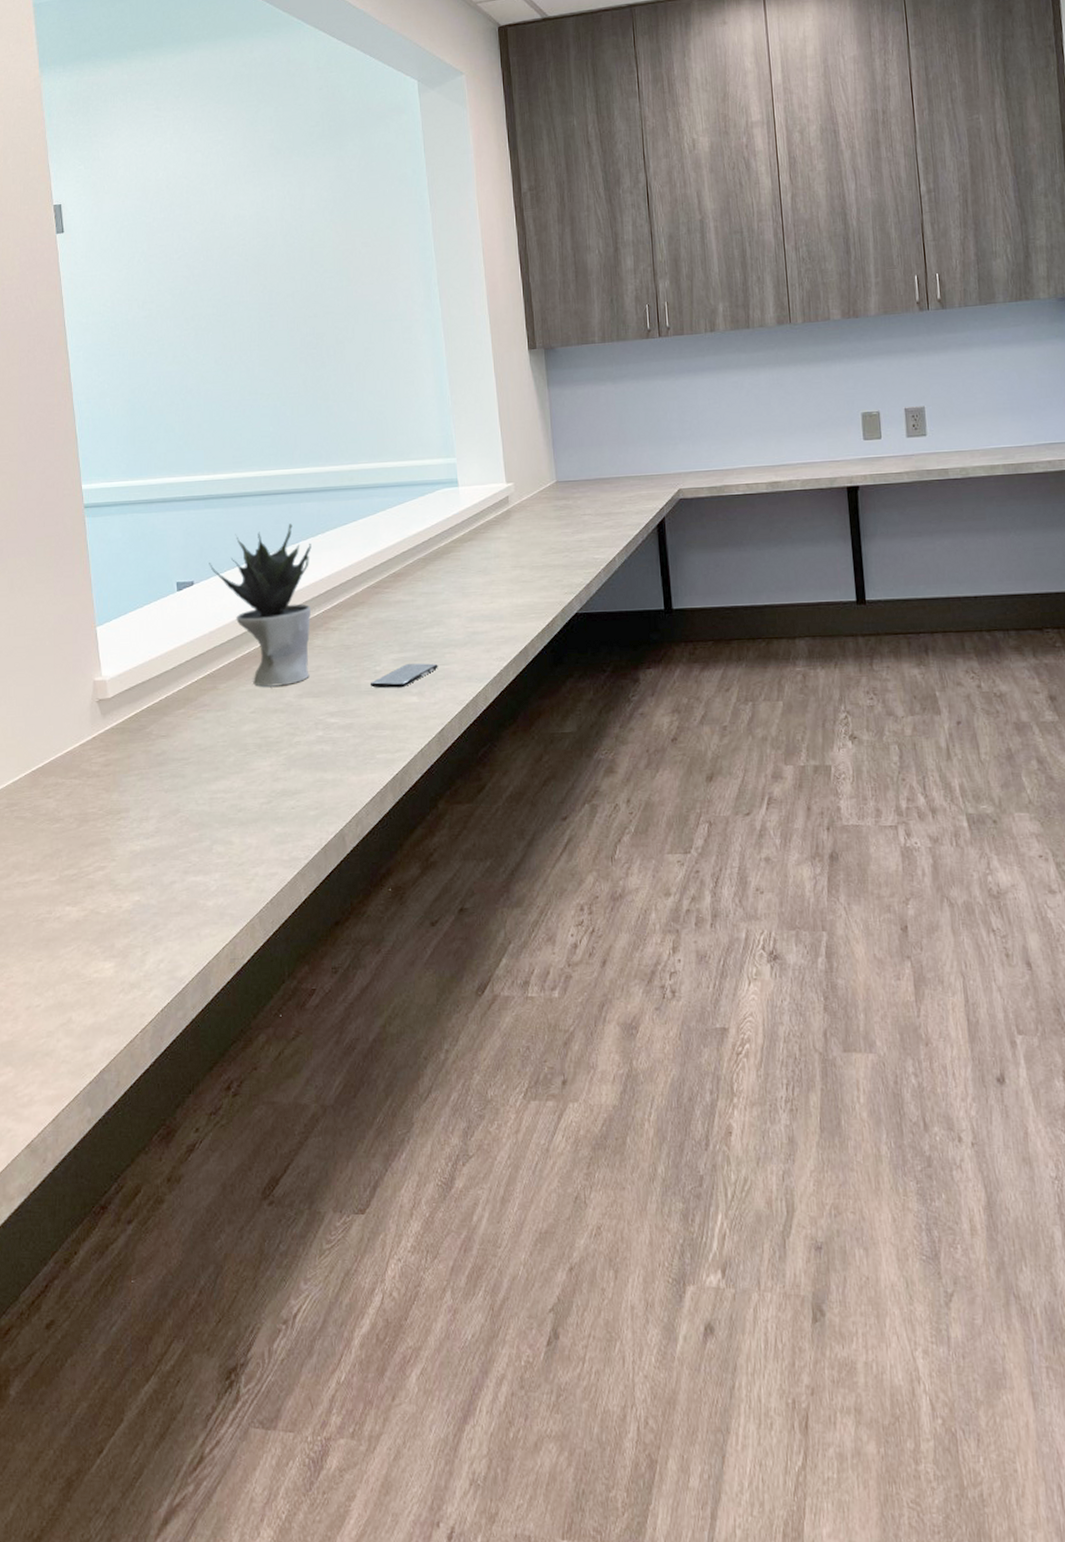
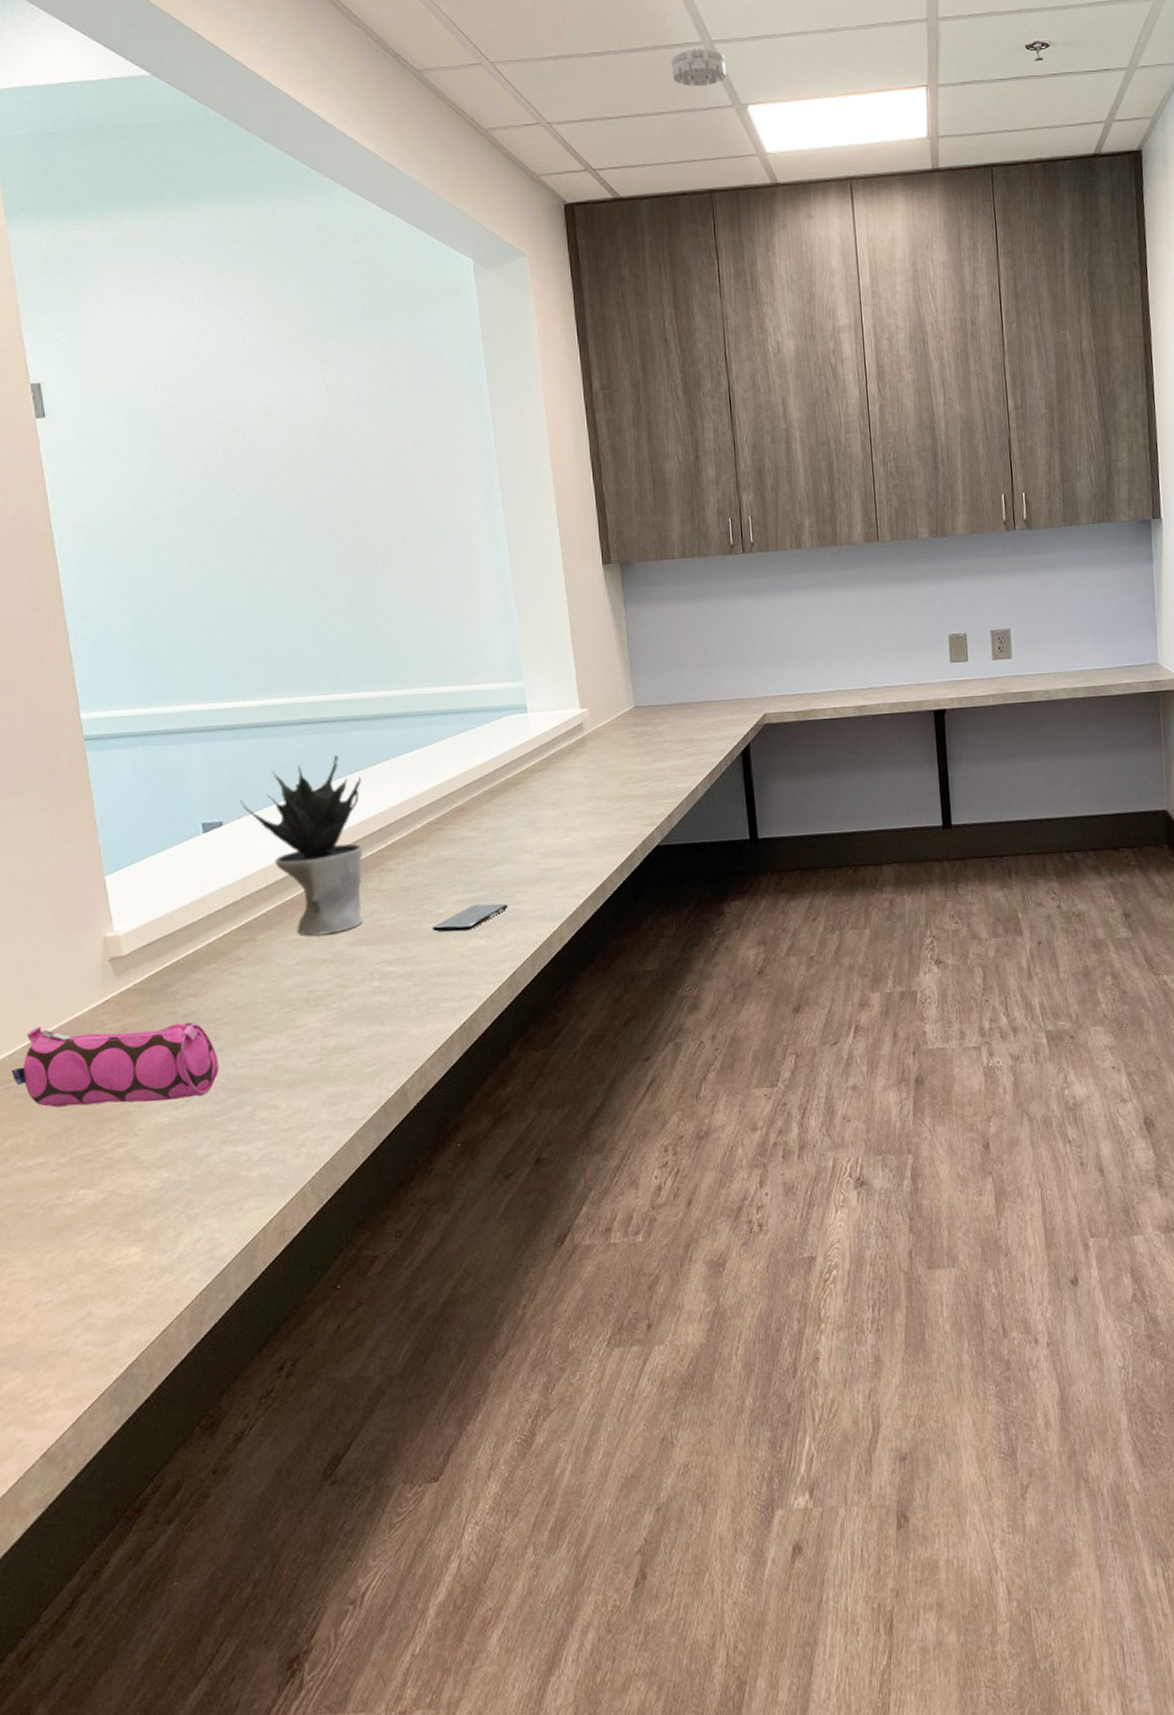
pencil case: none [16,758,184,831] -> present [12,1022,219,1108]

